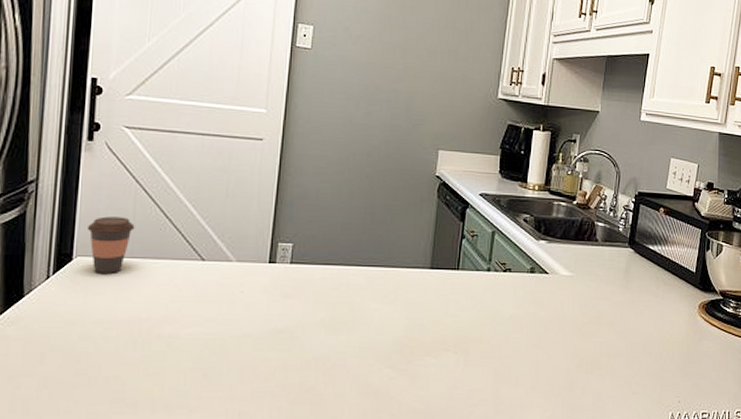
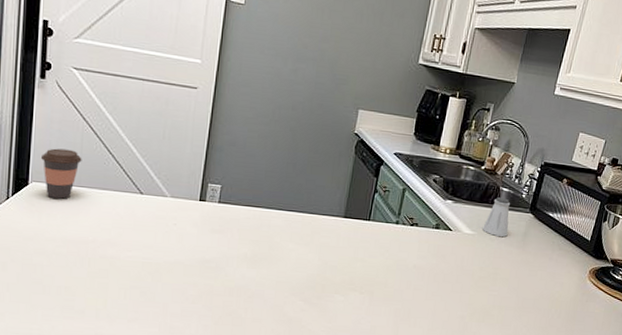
saltshaker: none [581,233,609,275] -> present [483,197,511,237]

